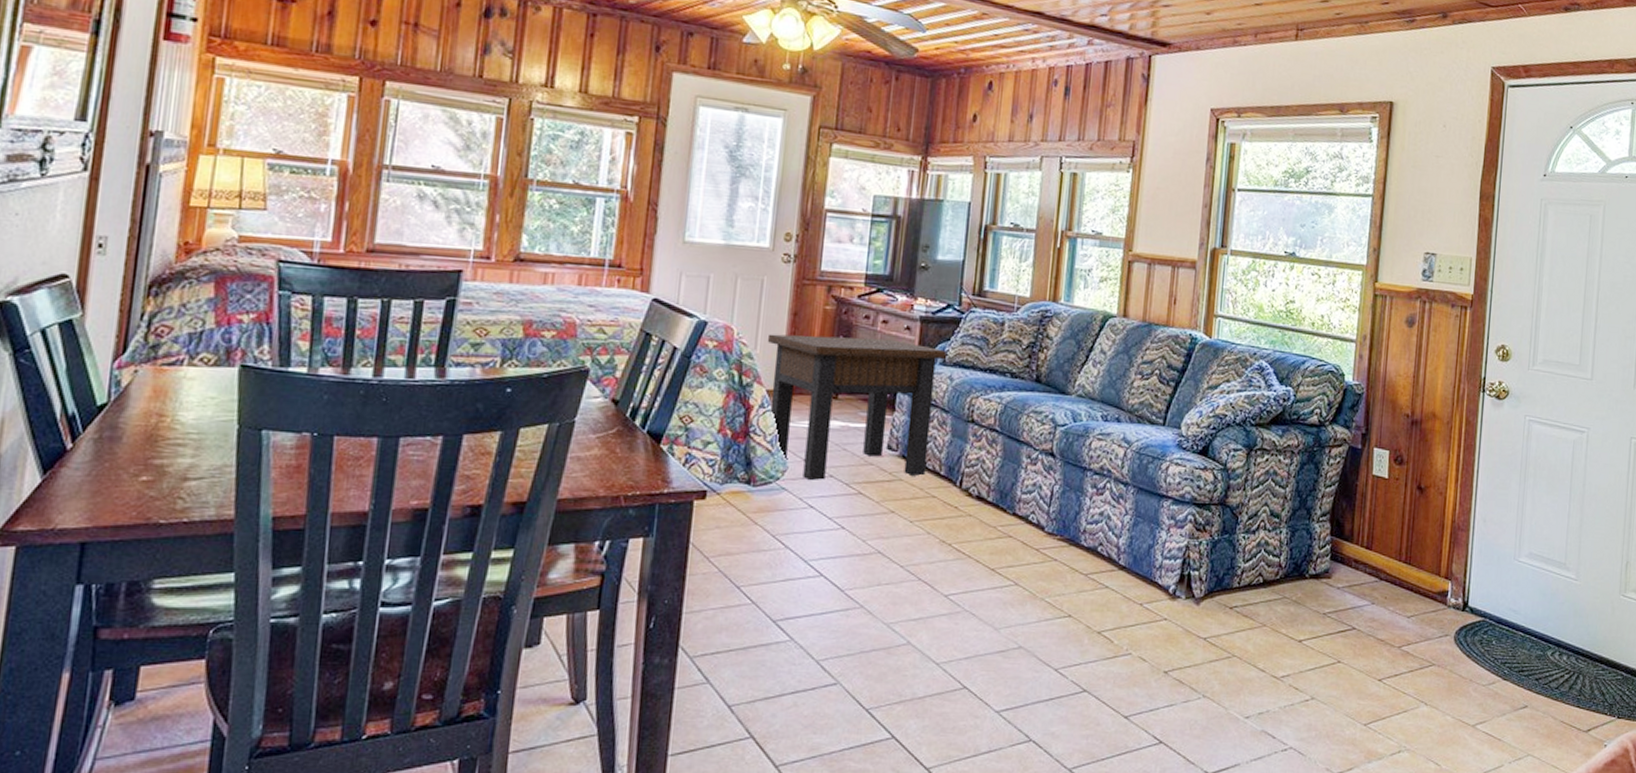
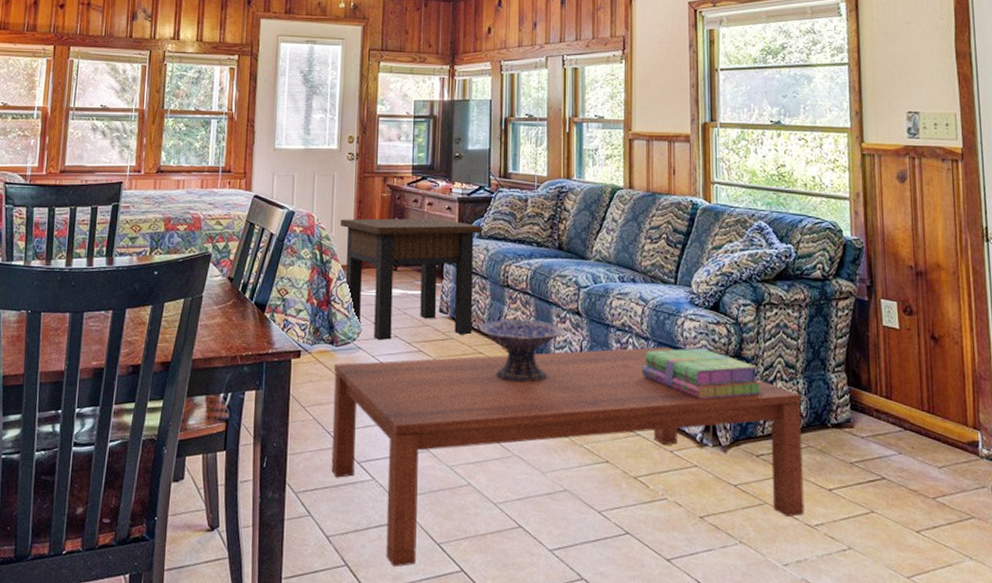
coffee table: none [738,493,1283,738] -> present [331,347,805,568]
decorative bowl: none [934,459,1034,531] -> present [479,319,564,383]
stack of books: none [1117,495,1244,549] -> present [642,348,763,399]

